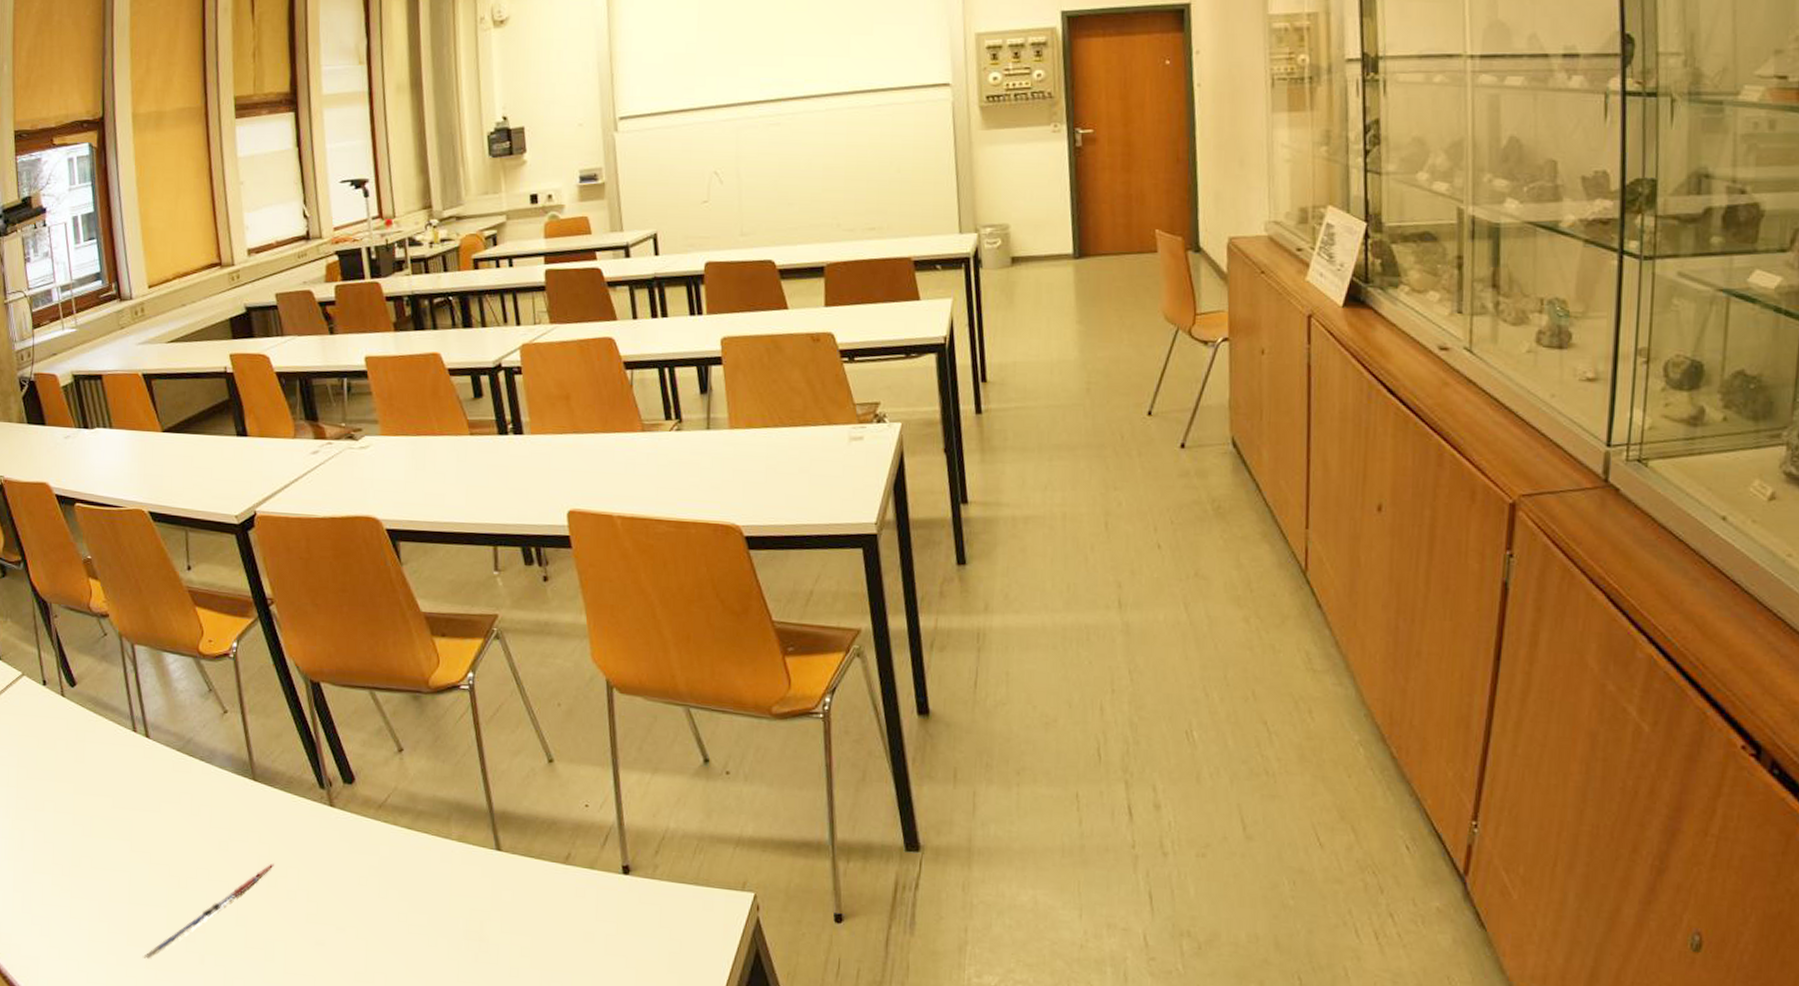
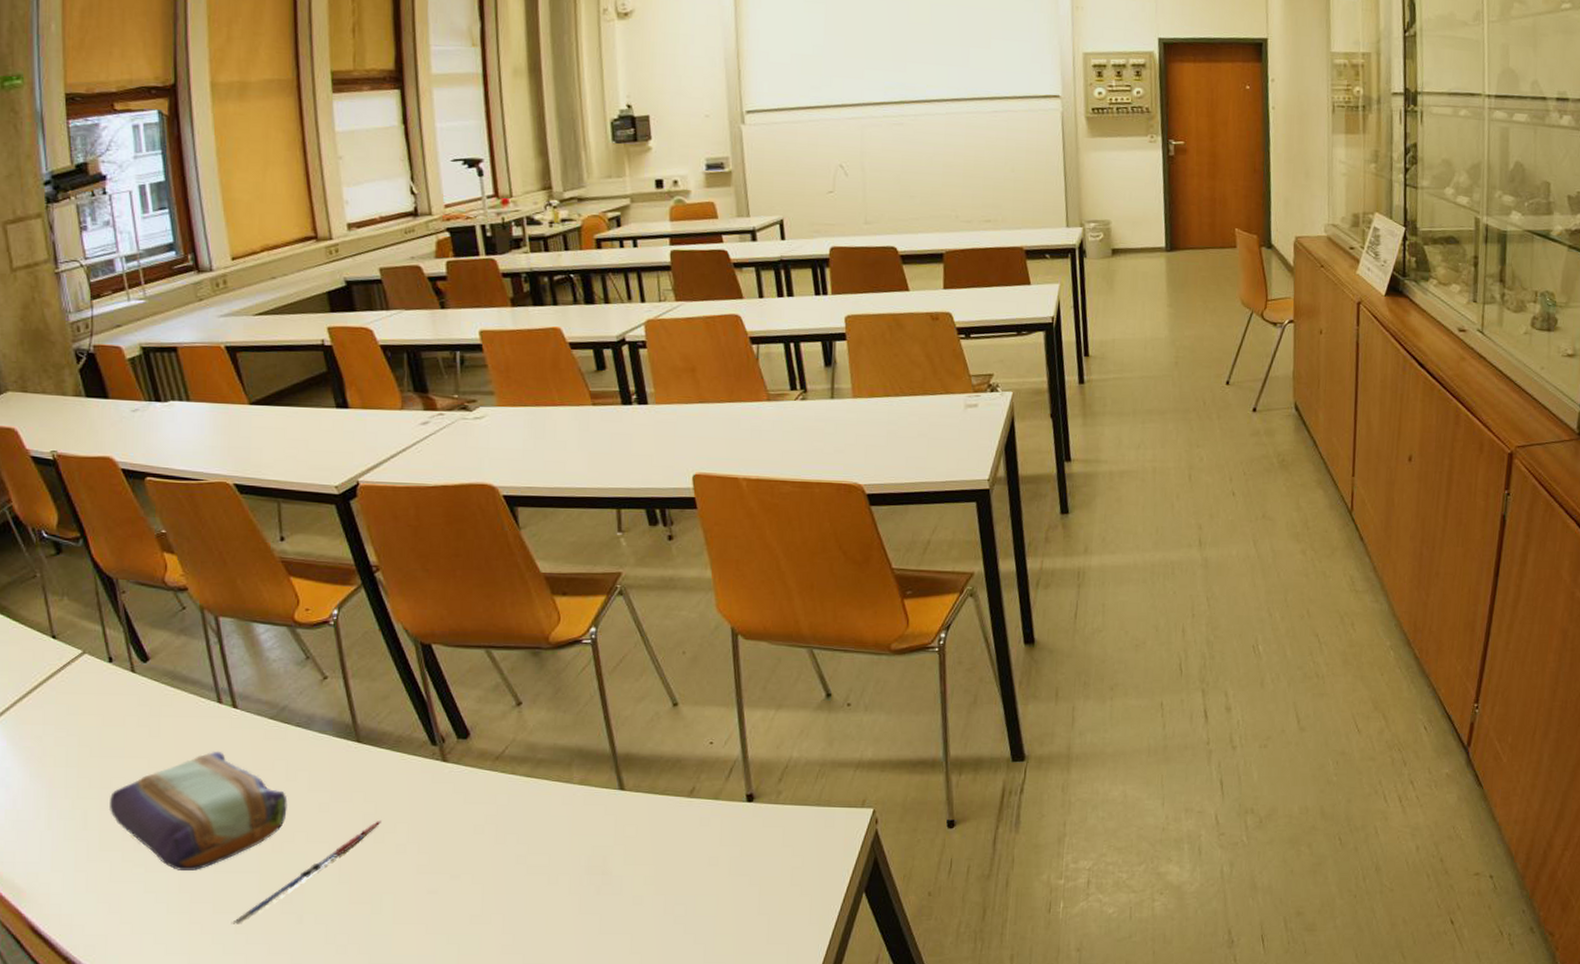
pencil case: none [42,780,192,900] -> present [110,751,288,870]

